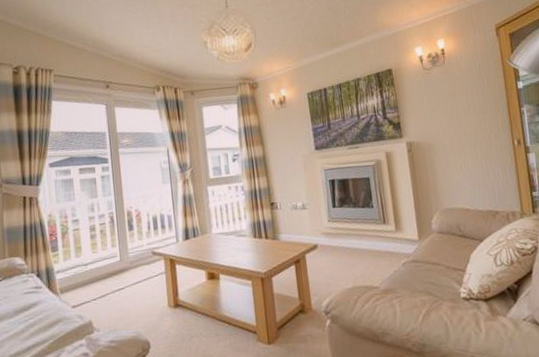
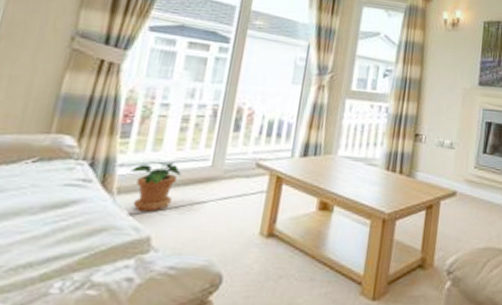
potted plant: none [65,263,100,304] -> present [130,162,181,212]

